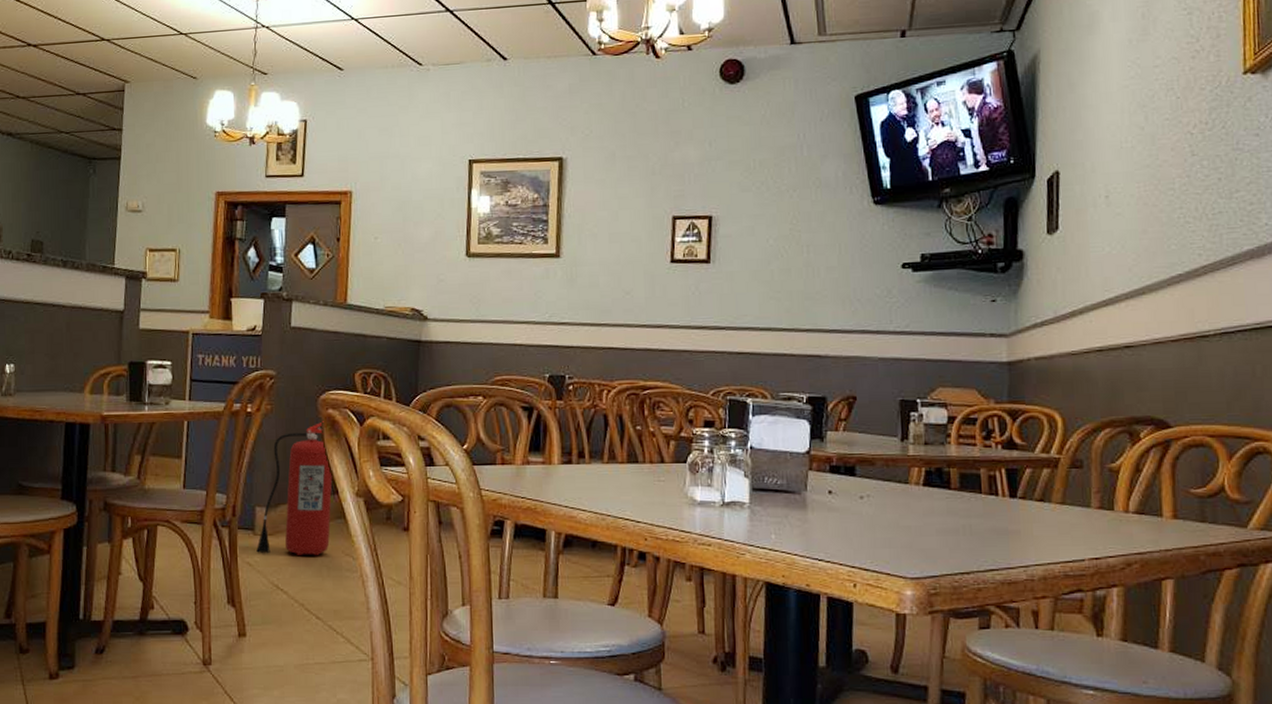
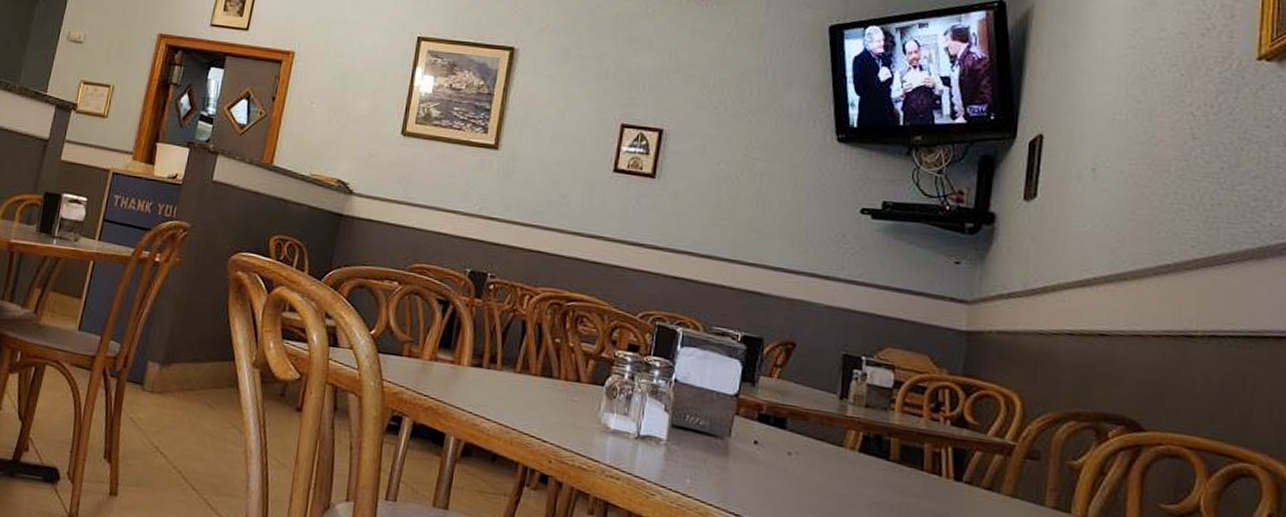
fire extinguisher: present [256,421,333,556] -> none [142,282,232,423]

